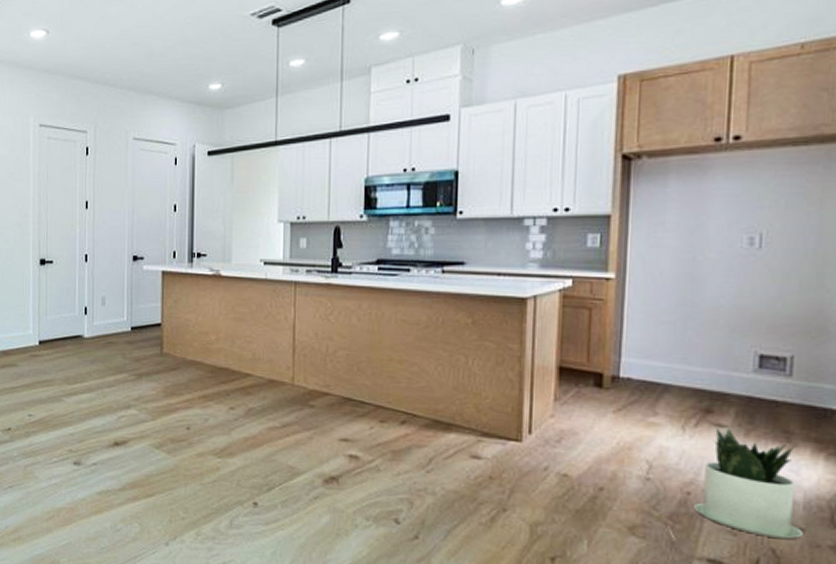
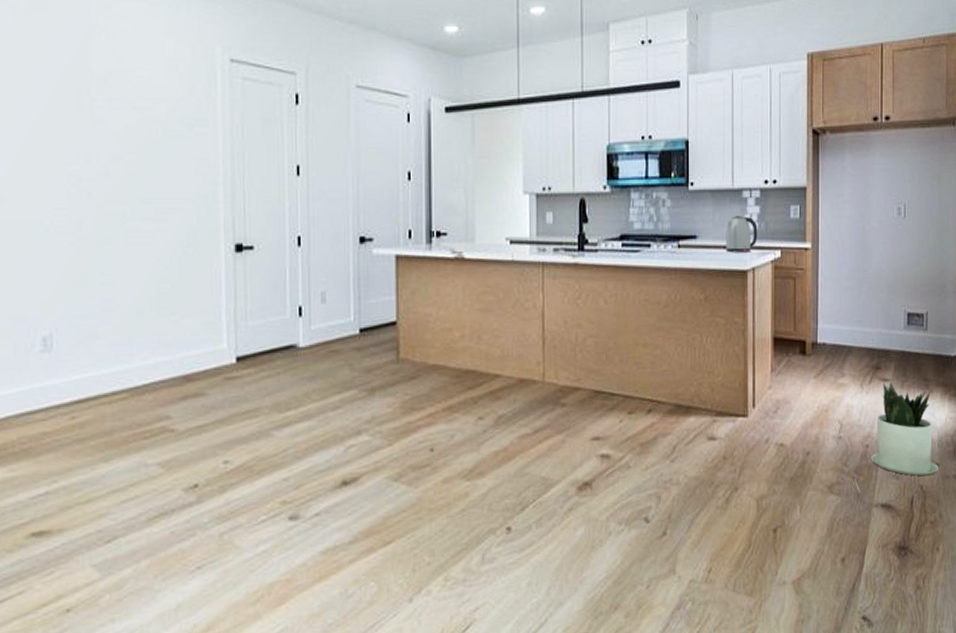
kettle: none [500,244,543,280] -> present [726,216,758,253]

